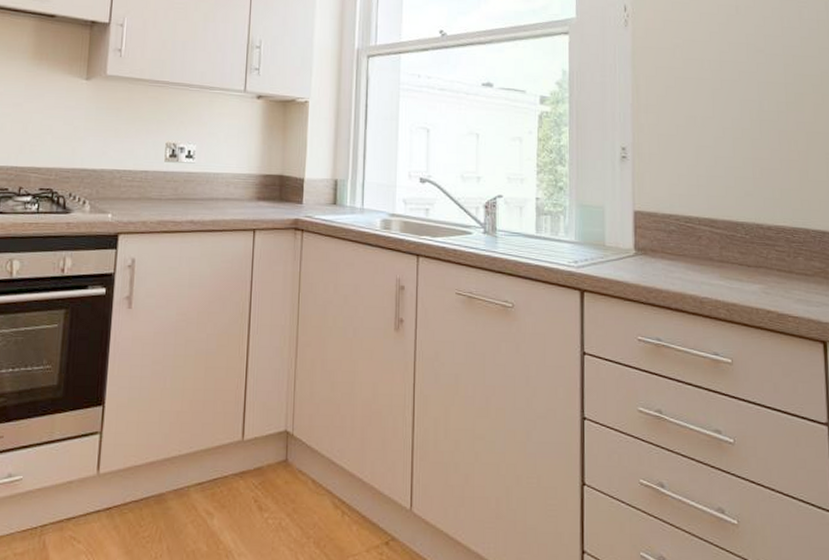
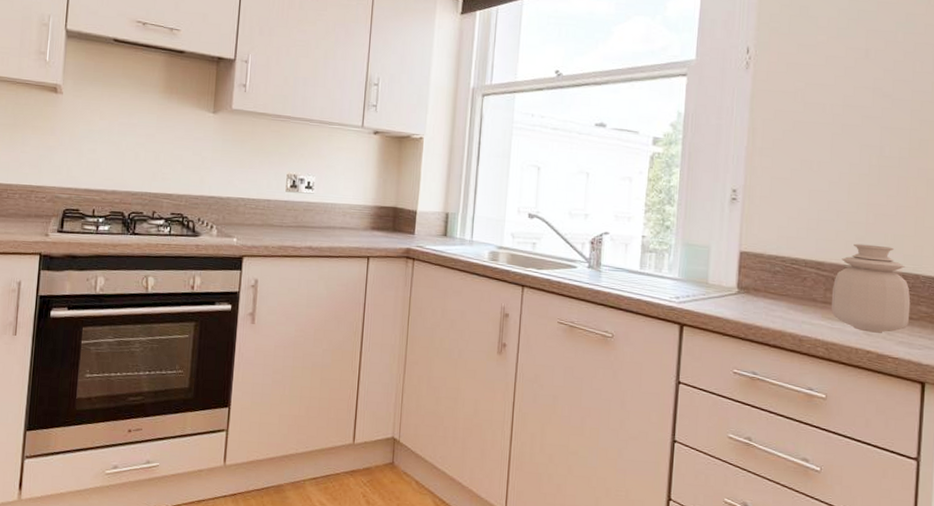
jar: none [727,199,805,291] -> present [831,243,911,333]

